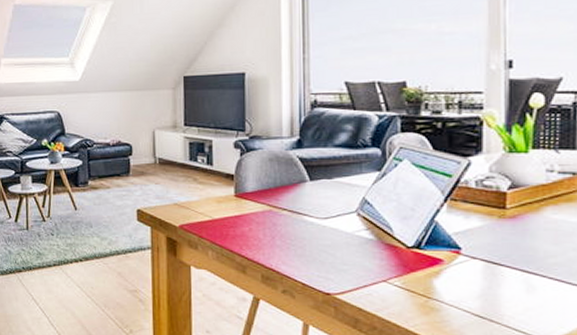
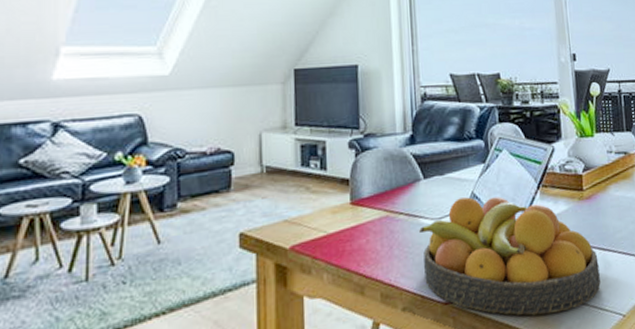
fruit bowl: none [301,202,519,324] -> present [418,196,601,316]

